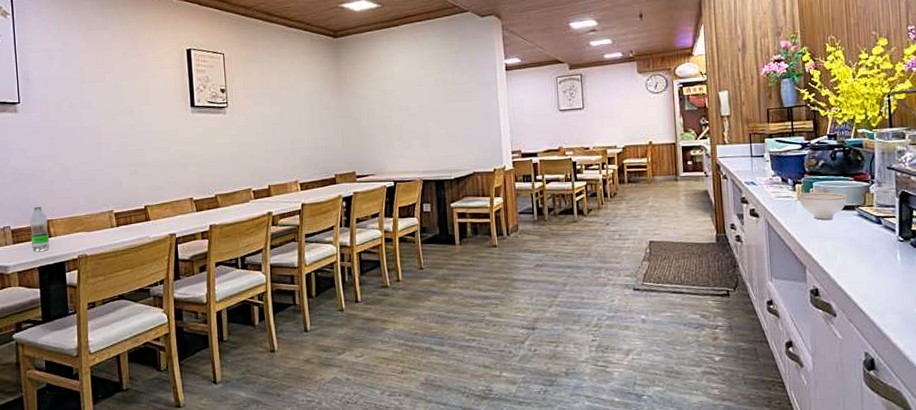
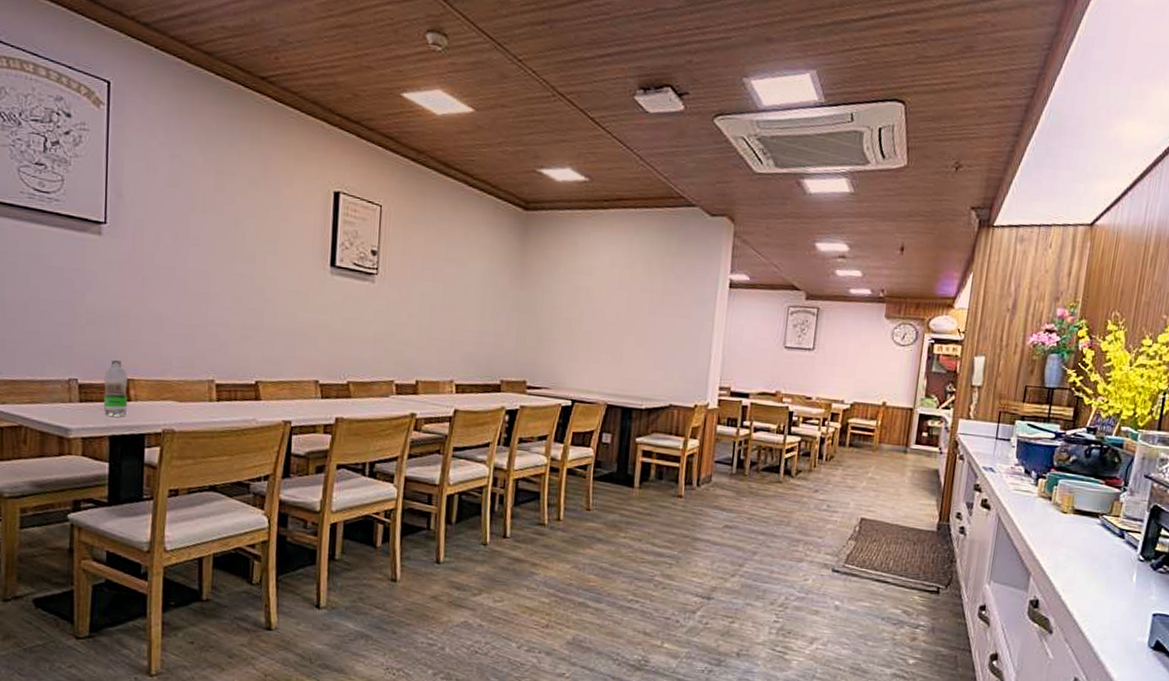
bowl: present [797,192,848,220] -> none [1038,489,1095,524]

